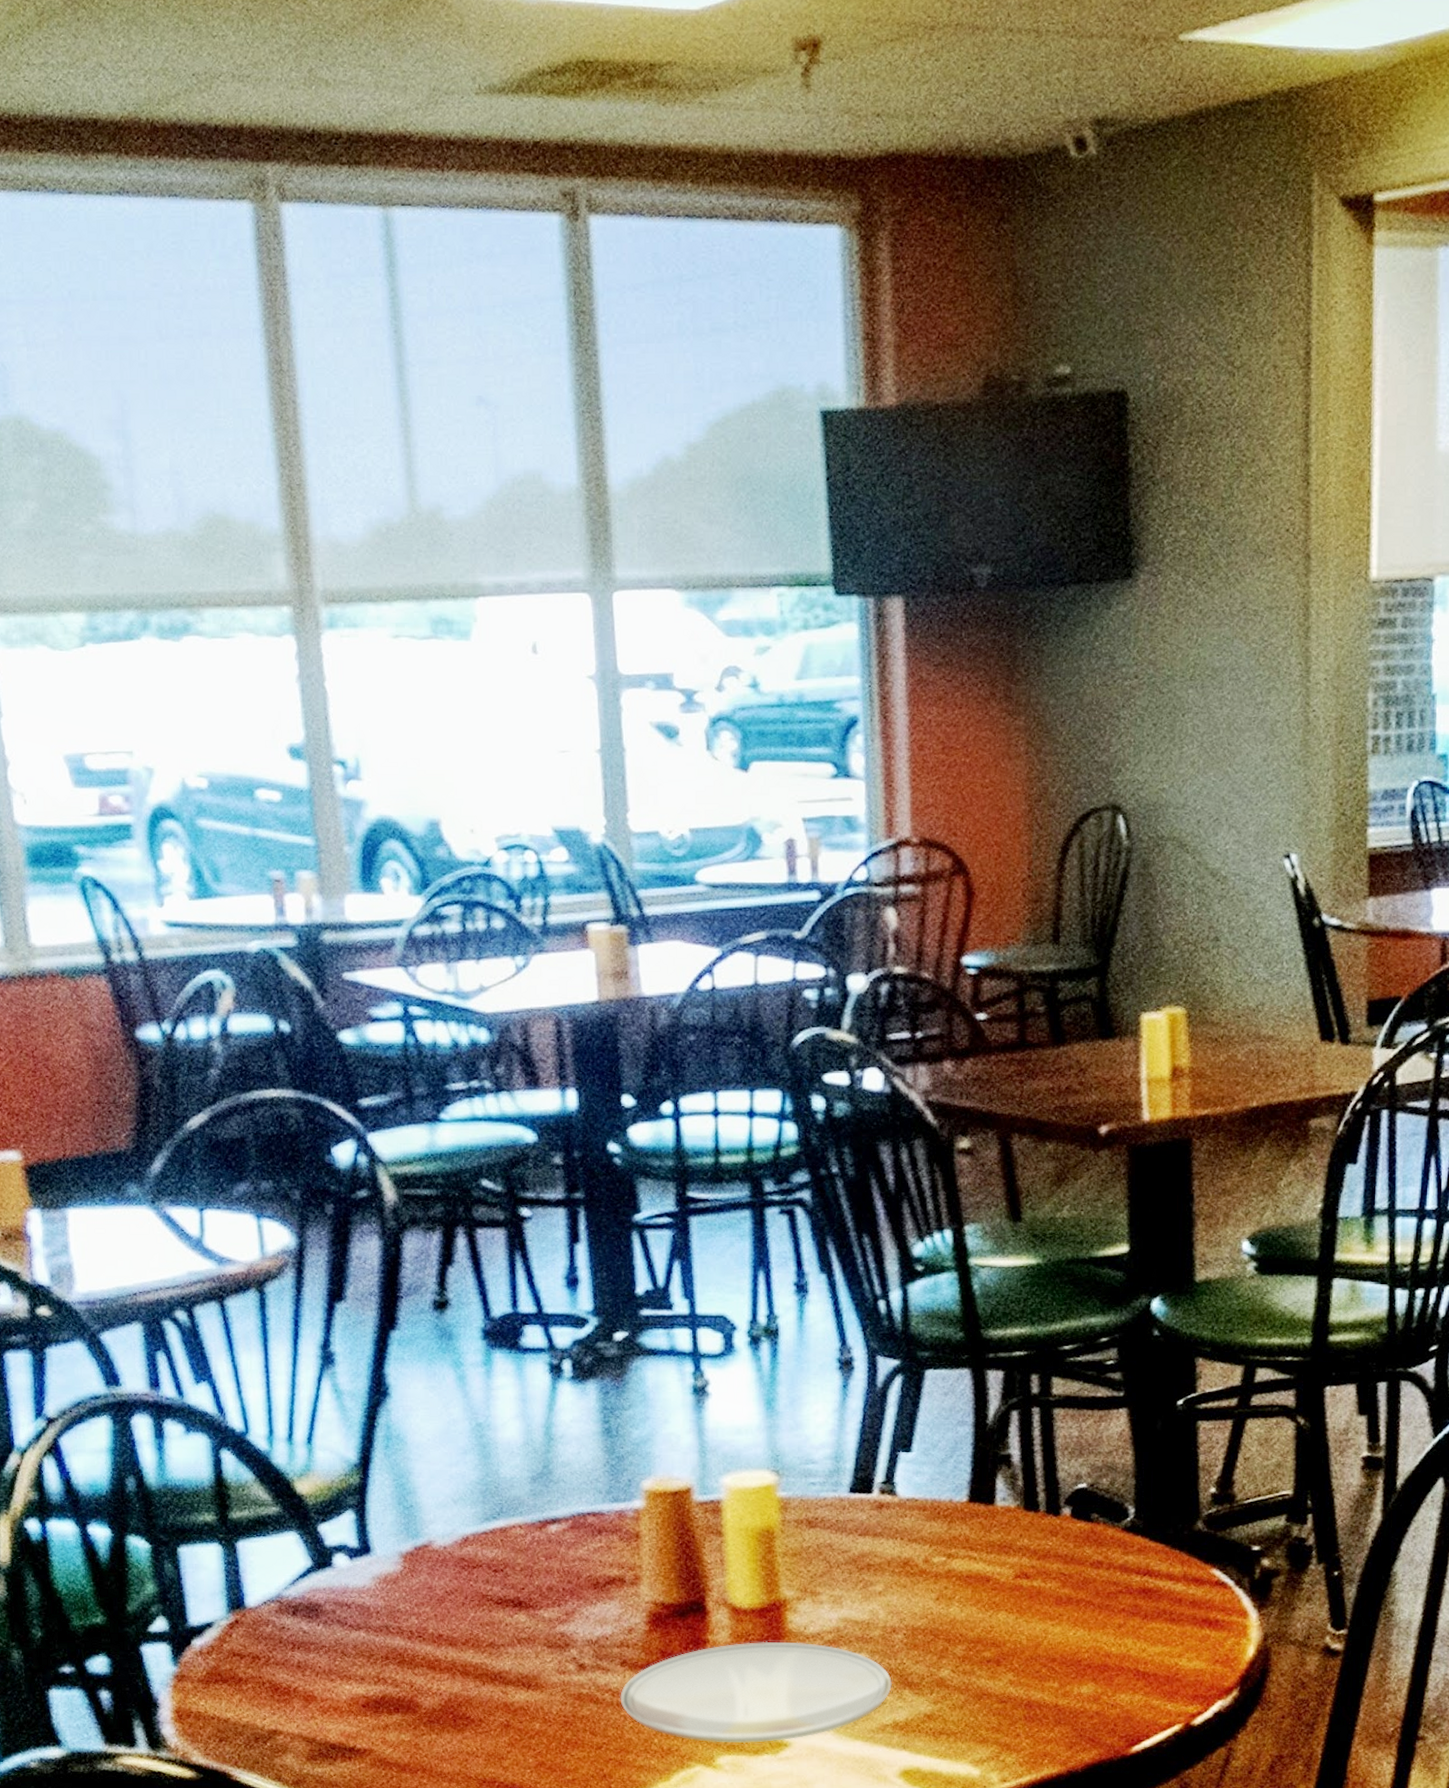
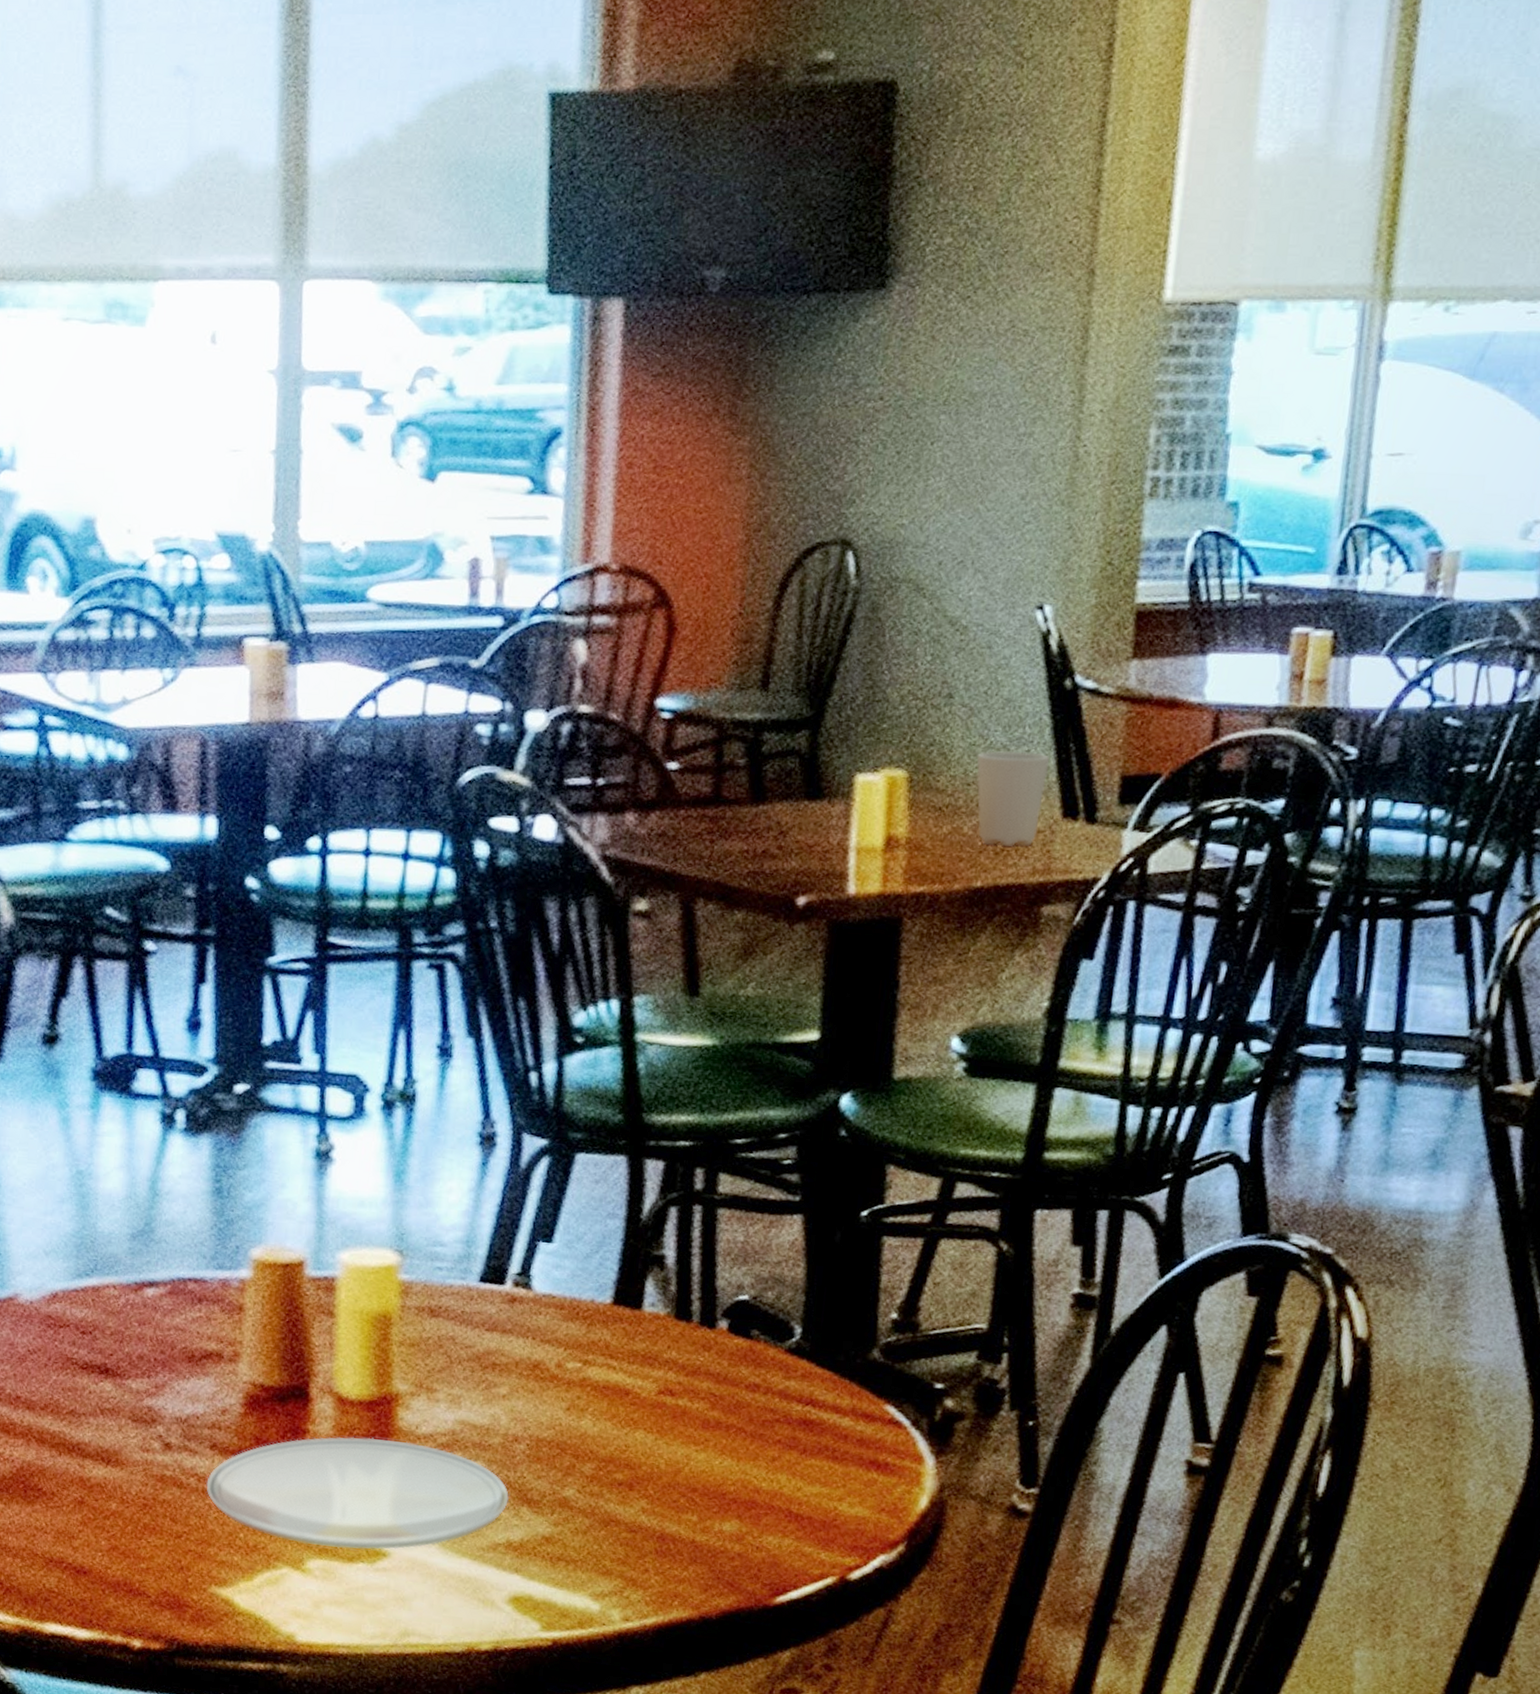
cup: none [1244,984,1306,1070] -> present [976,750,1050,848]

